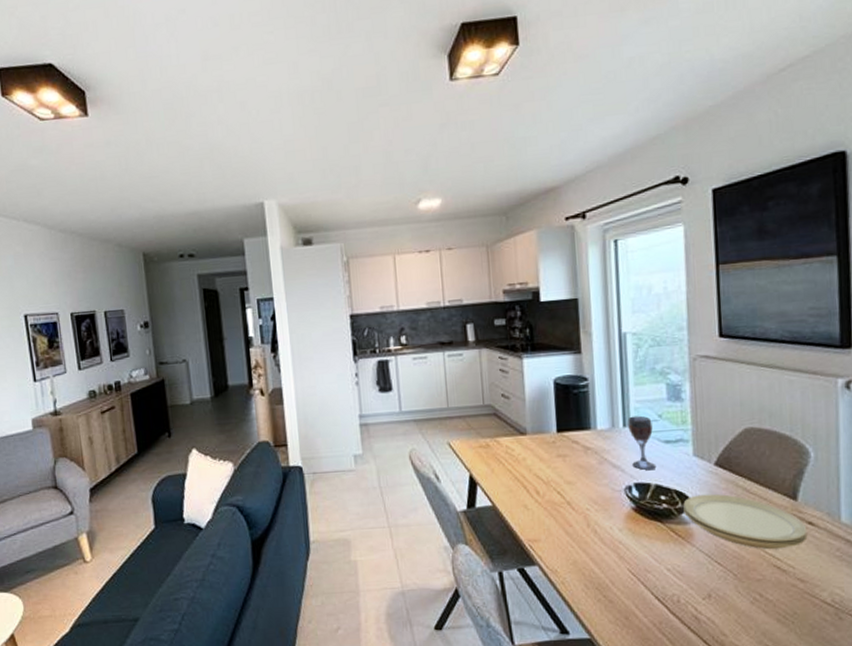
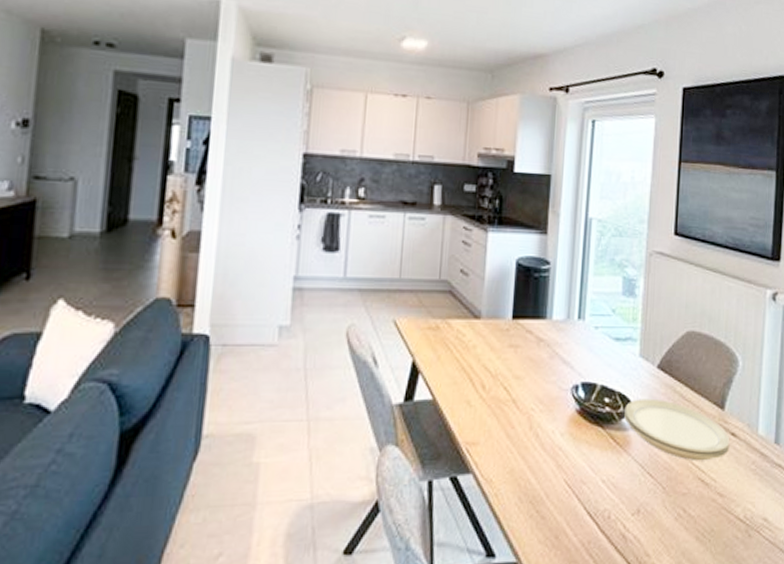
cup: present [628,415,657,470] -> none [582,308,606,368]

